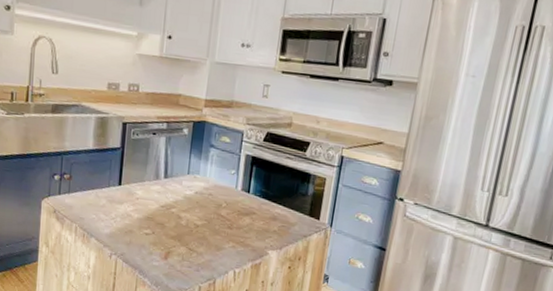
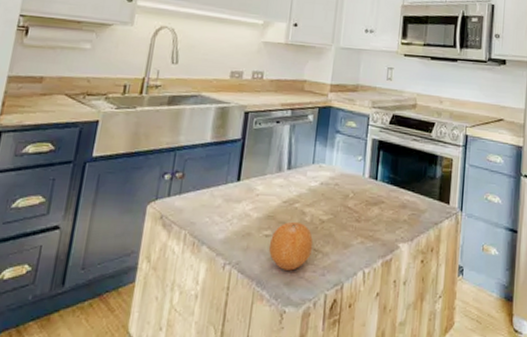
fruit: none [149,224,188,265] -> present [269,221,313,271]

